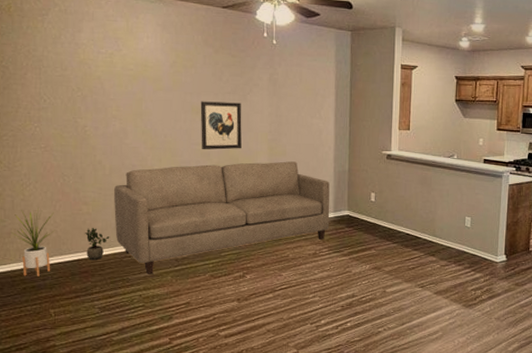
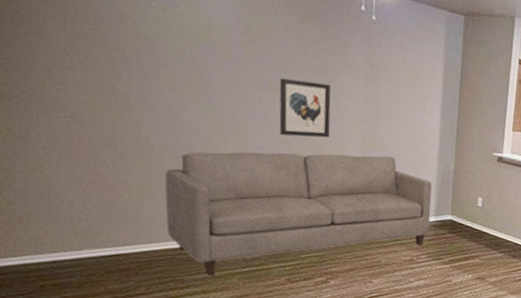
house plant: present [11,208,55,276] -> none [23,190,85,273]
potted plant: present [84,228,110,261] -> none [125,218,159,257]

